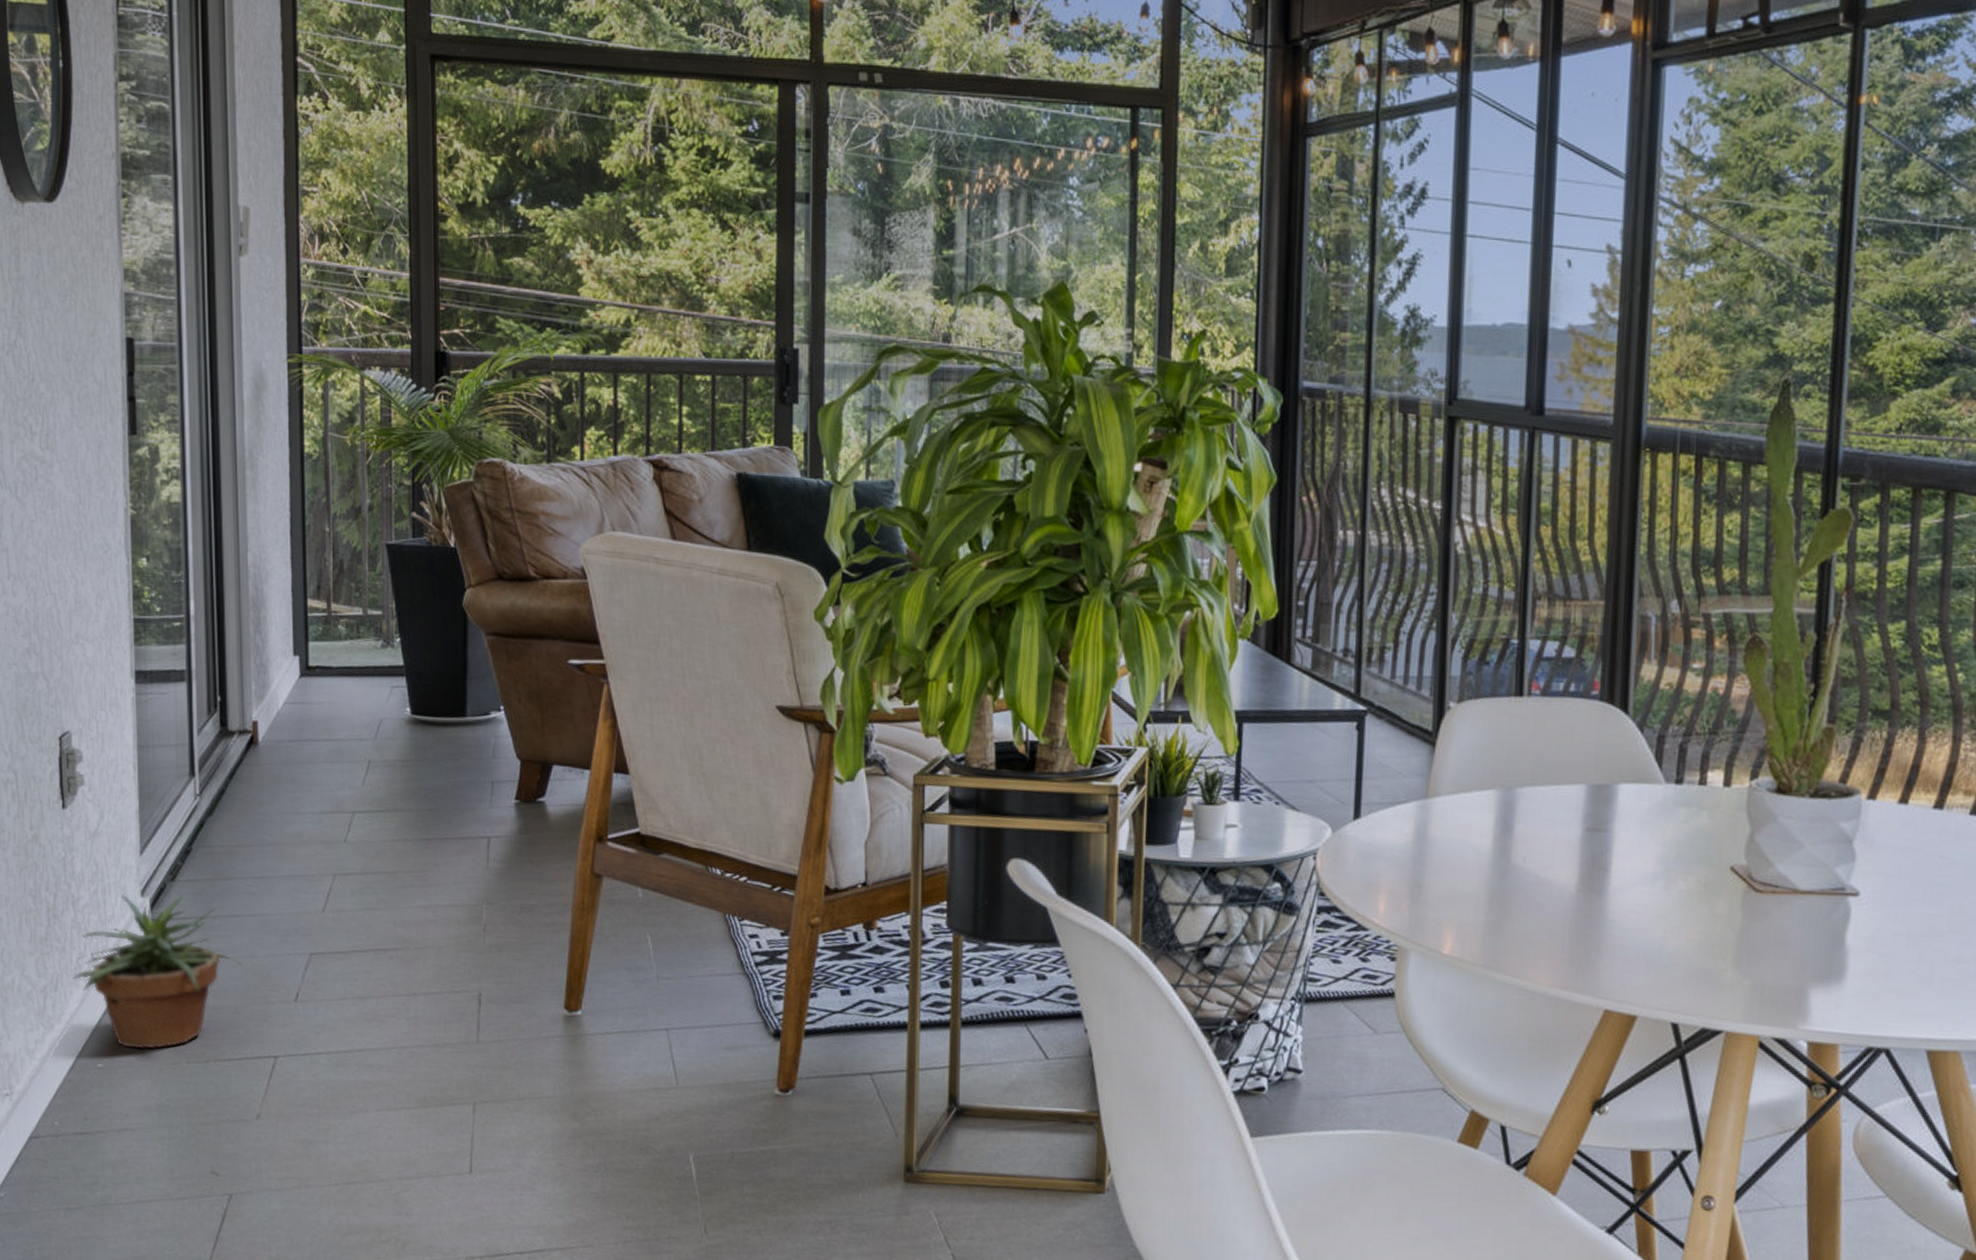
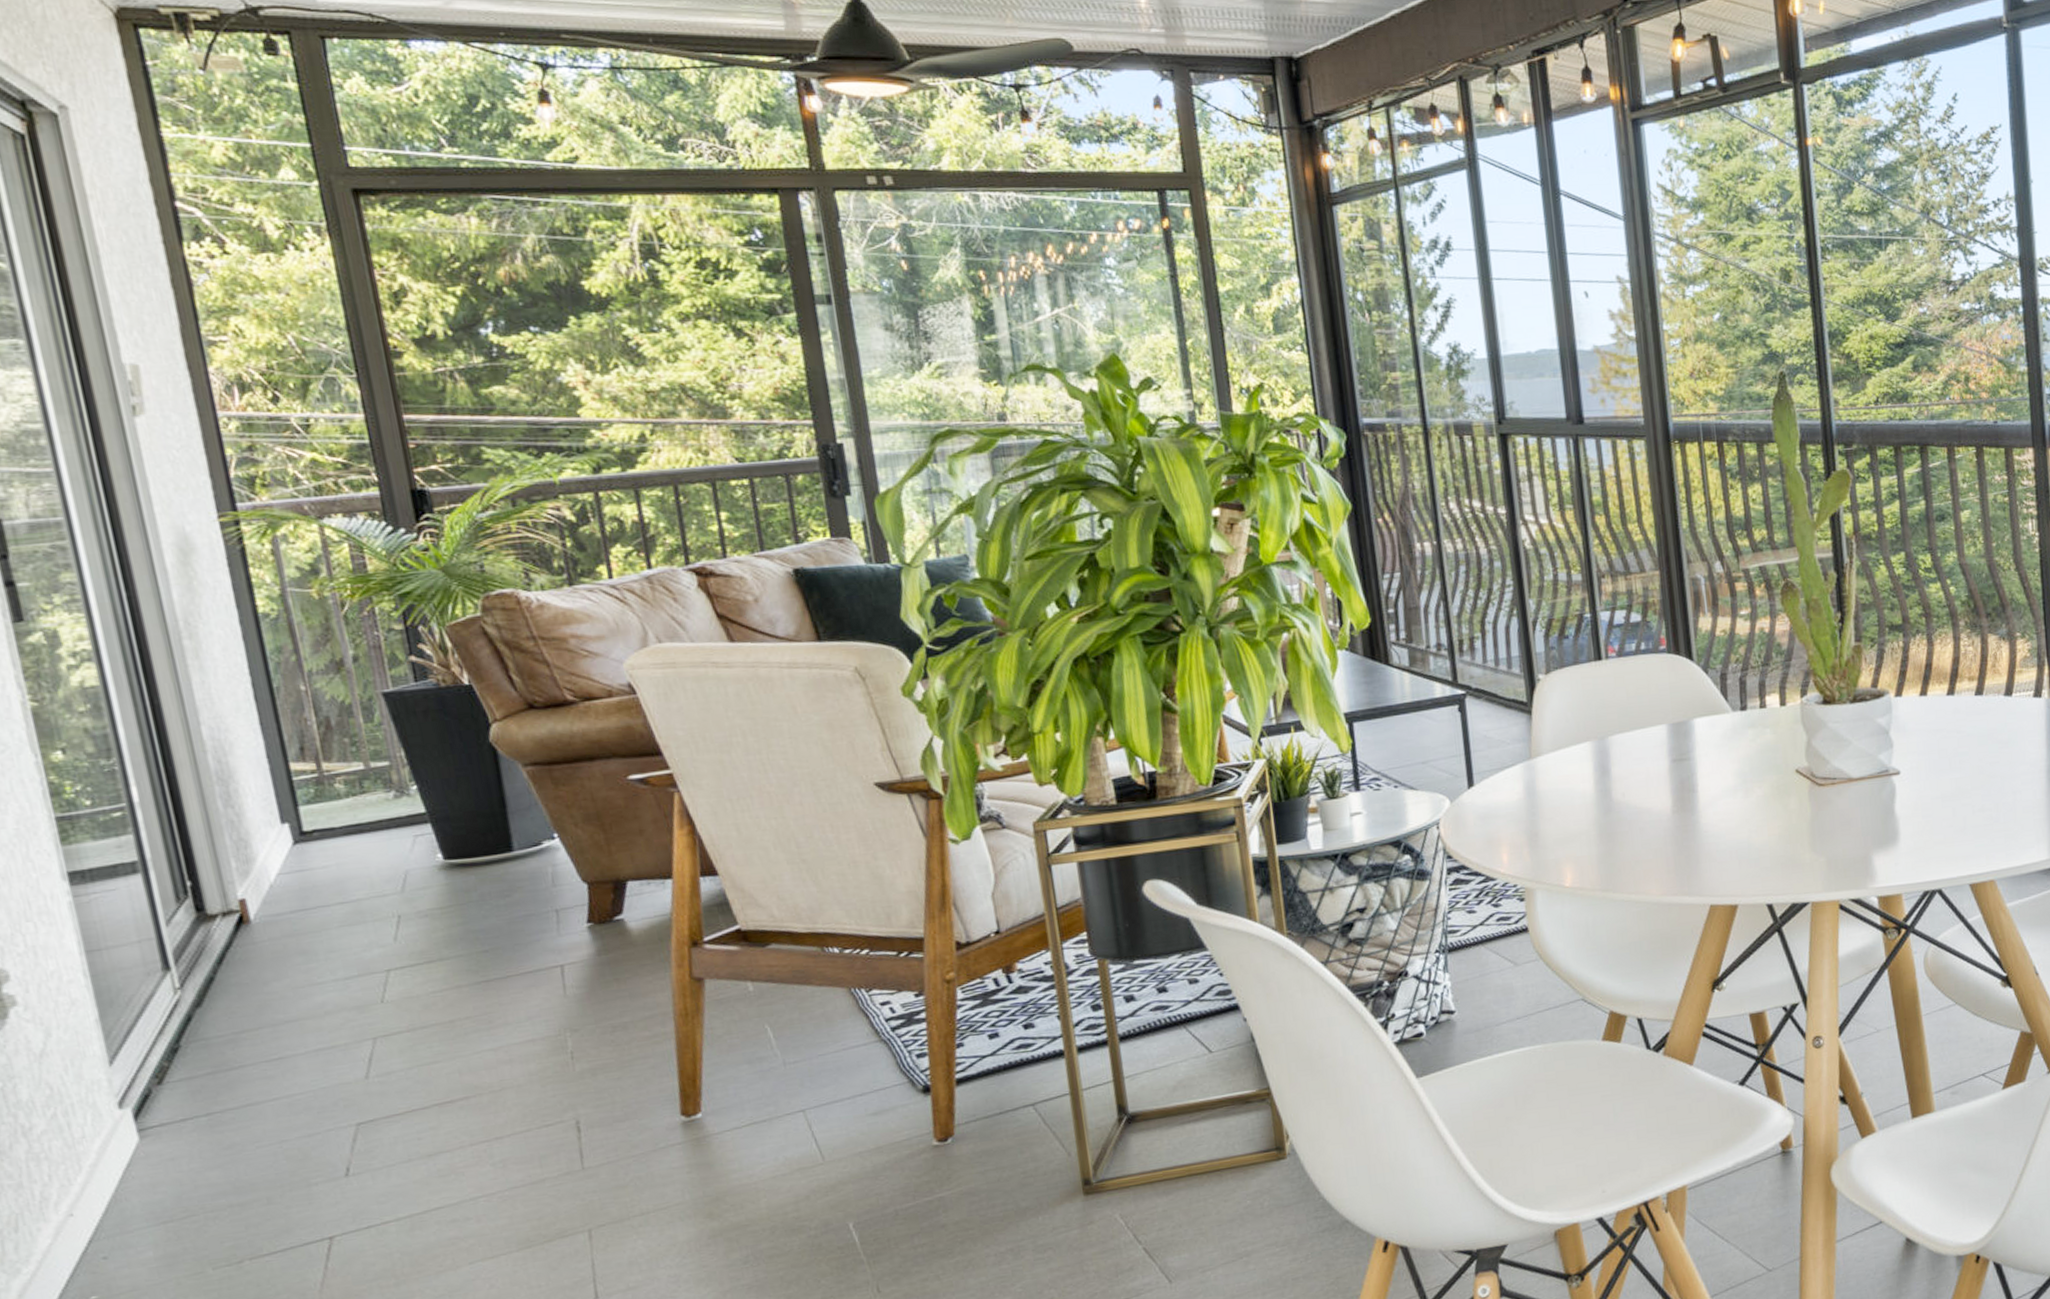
potted plant: present [73,894,242,1050] -> none [39,1096,269,1272]

